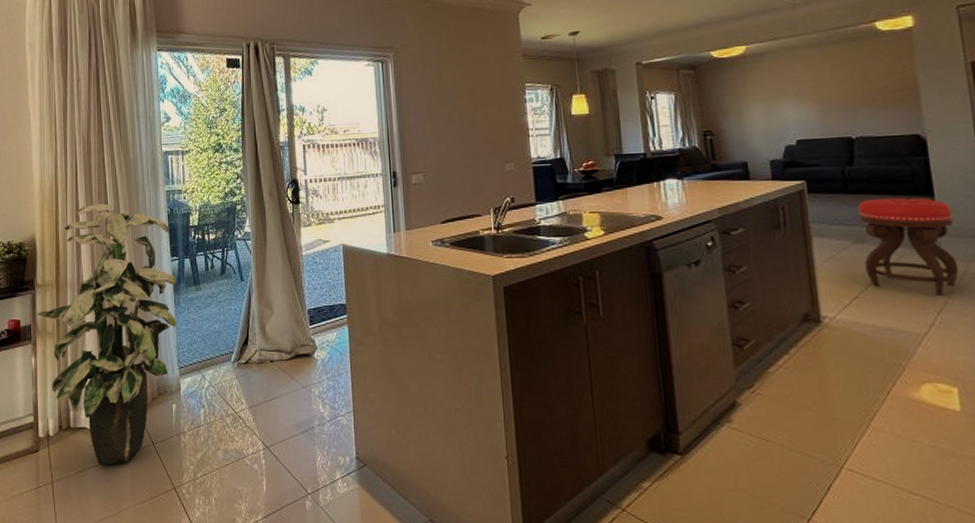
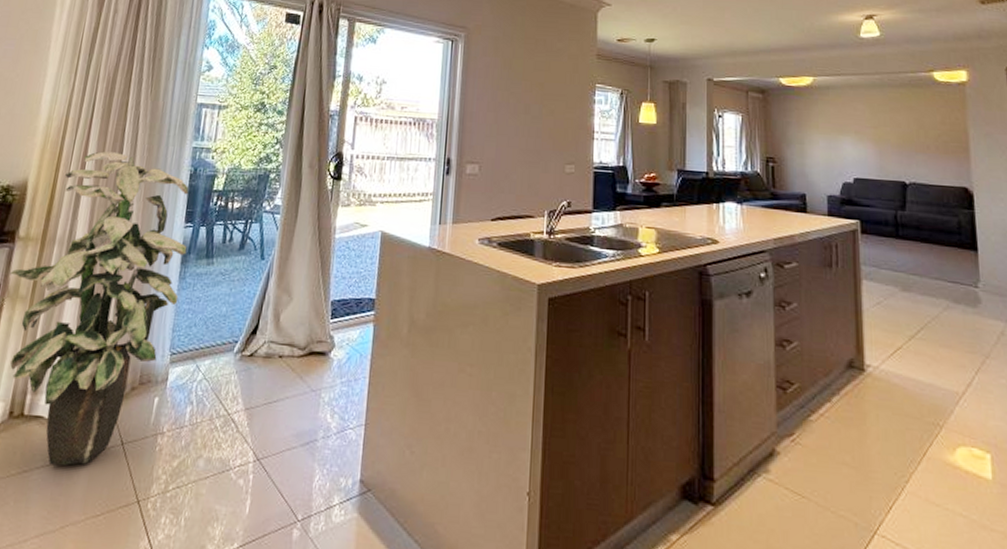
stool: present [858,197,959,296] -> none [907,247,997,355]

